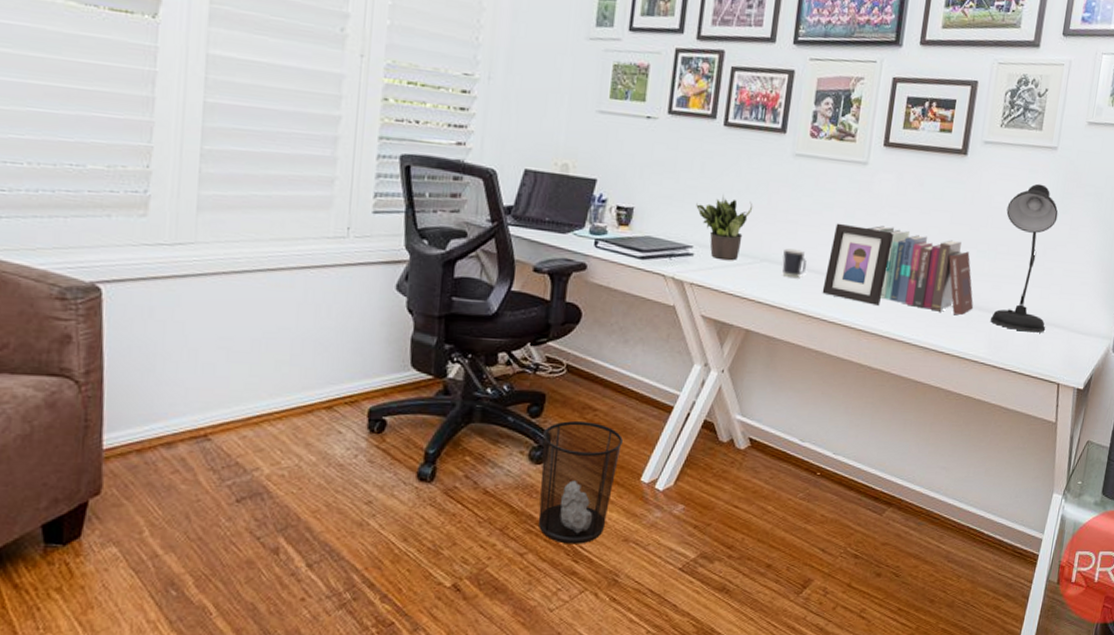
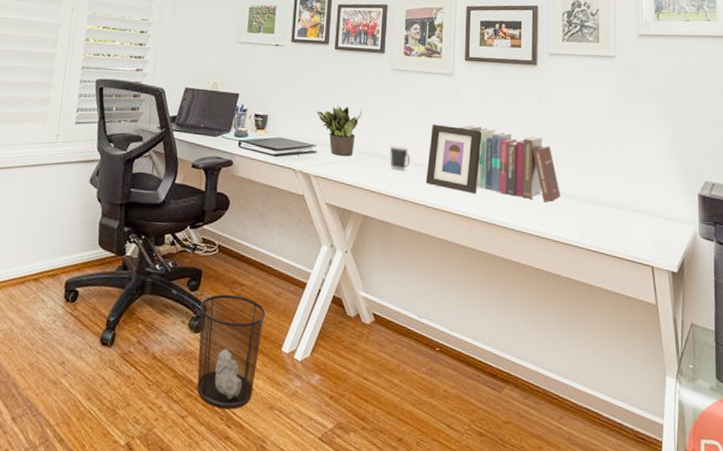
desk lamp: present [990,183,1058,333] -> none [578,87,631,219]

